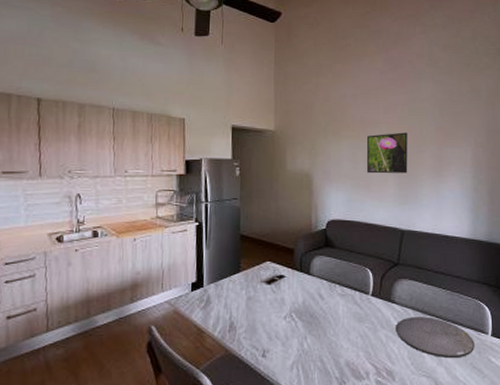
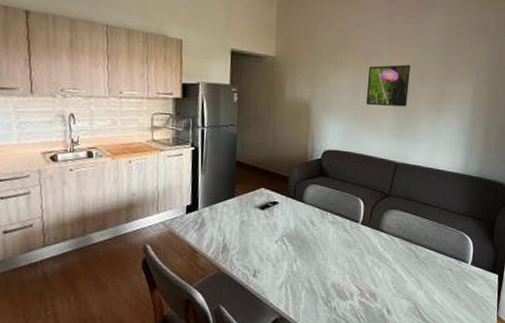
plate: present [395,317,475,359] -> none [381,245,455,284]

